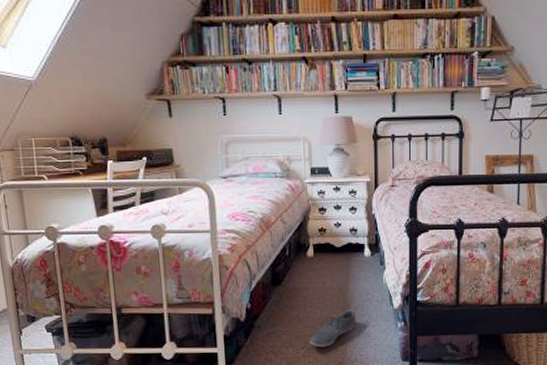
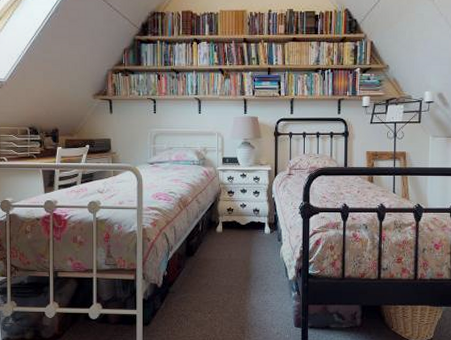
shoe: present [309,309,356,347] -> none [216,279,256,312]

